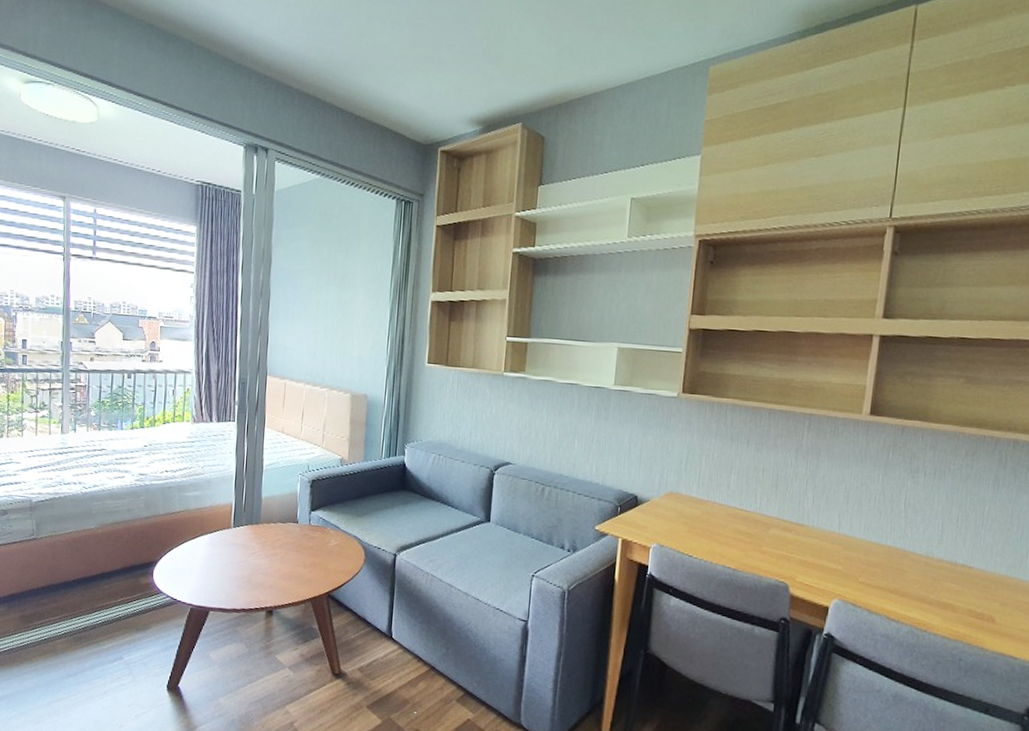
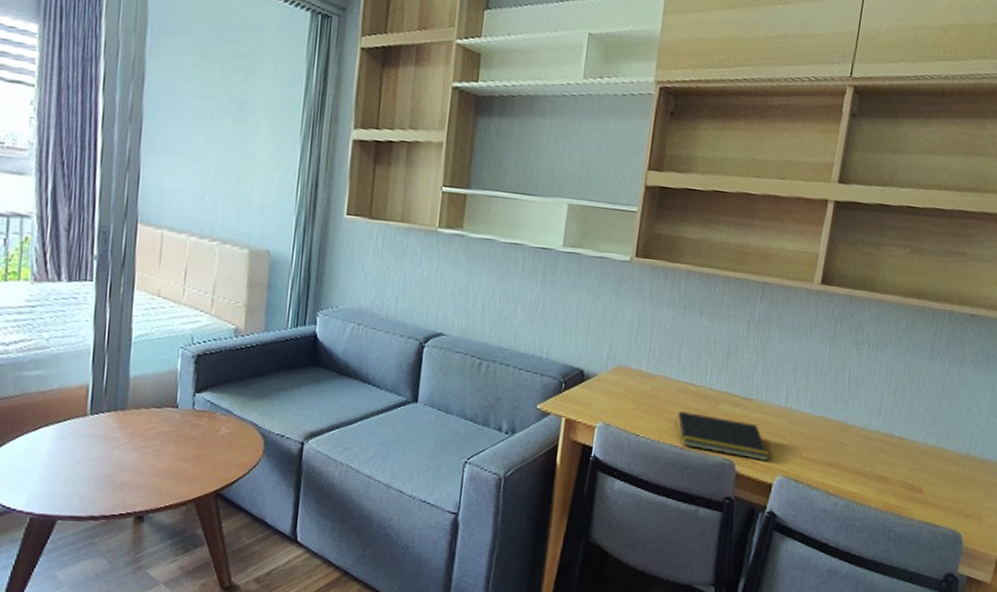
notepad: none [727,535,825,585] -> present [675,411,770,462]

